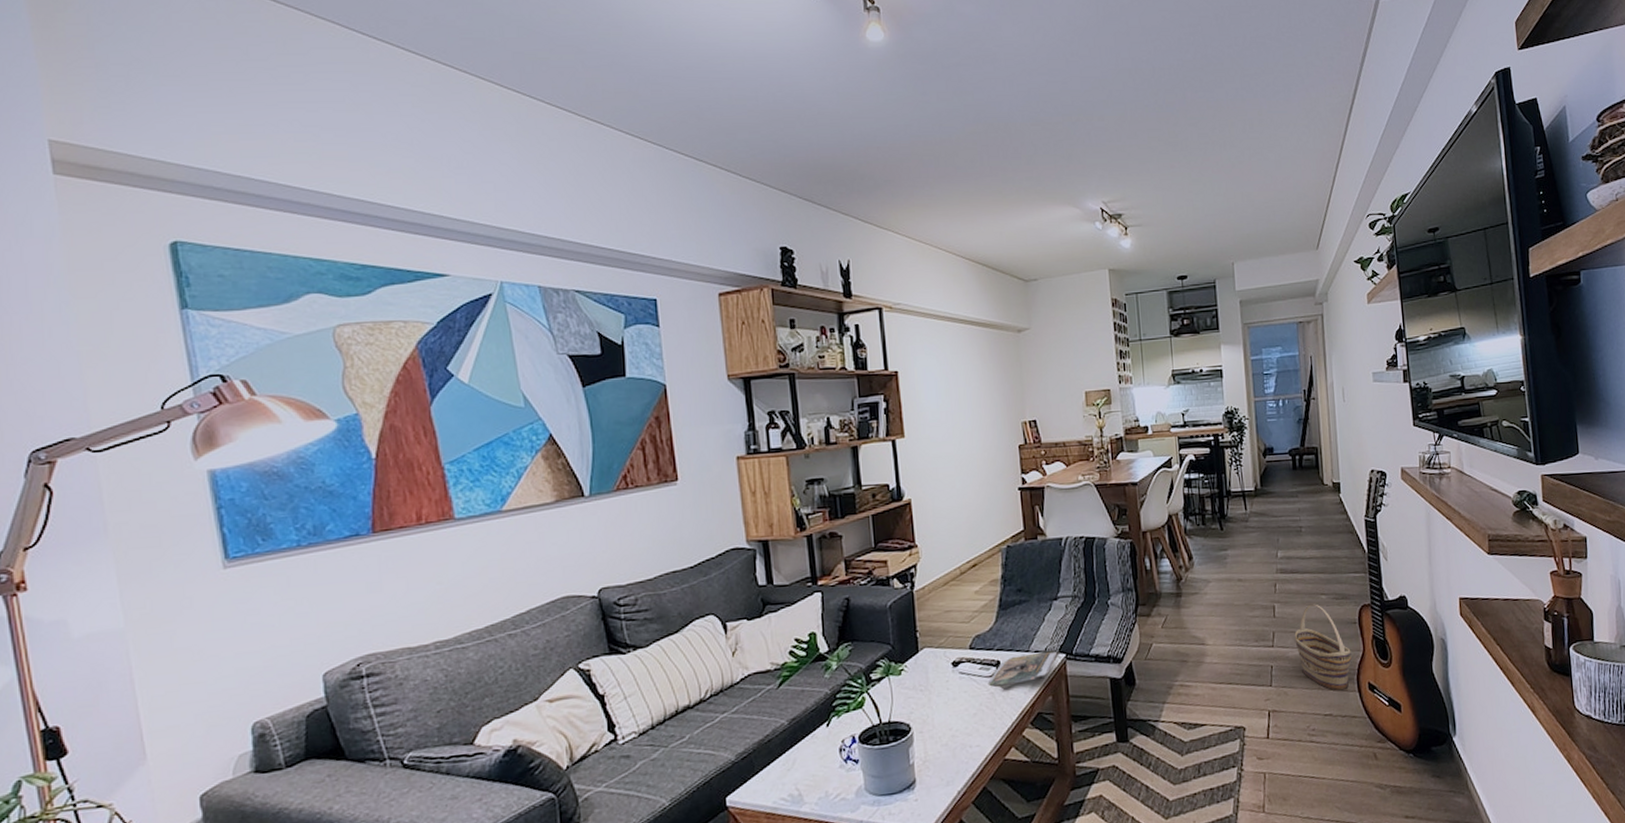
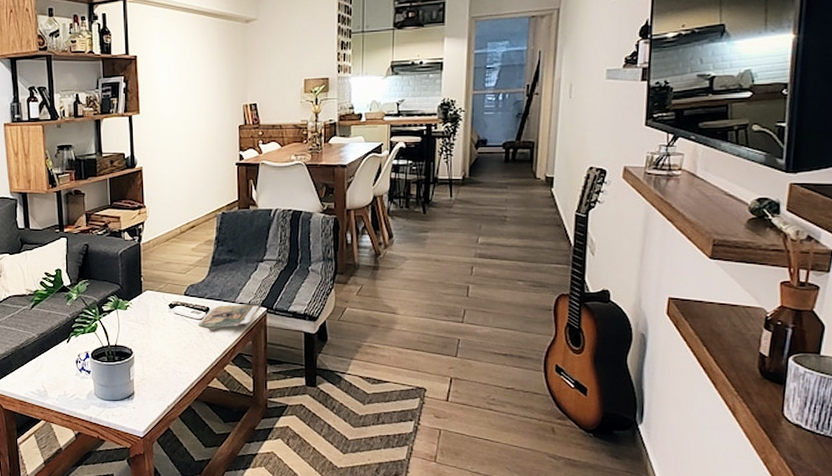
basket: present [1294,604,1352,690] -> none [485,288,542,368]

